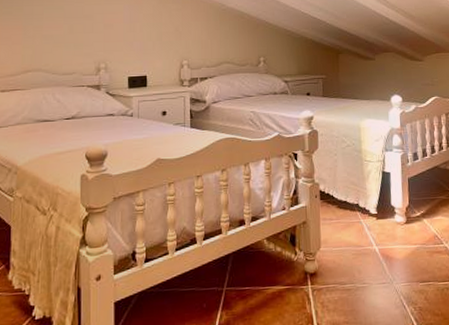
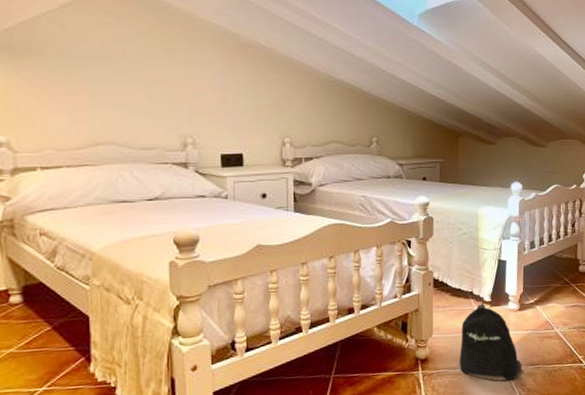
backpack: none [348,215,413,299] -> present [460,303,522,381]

